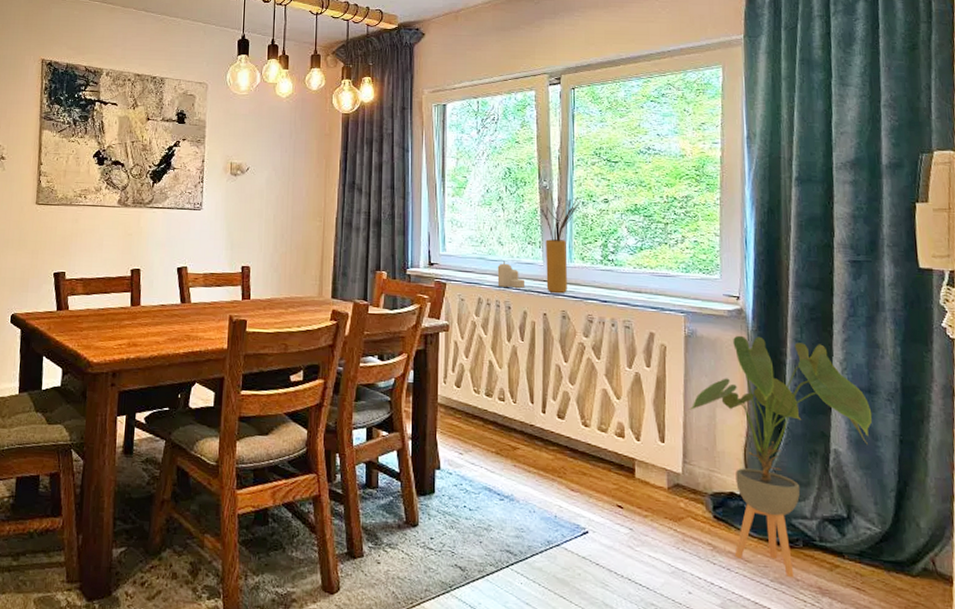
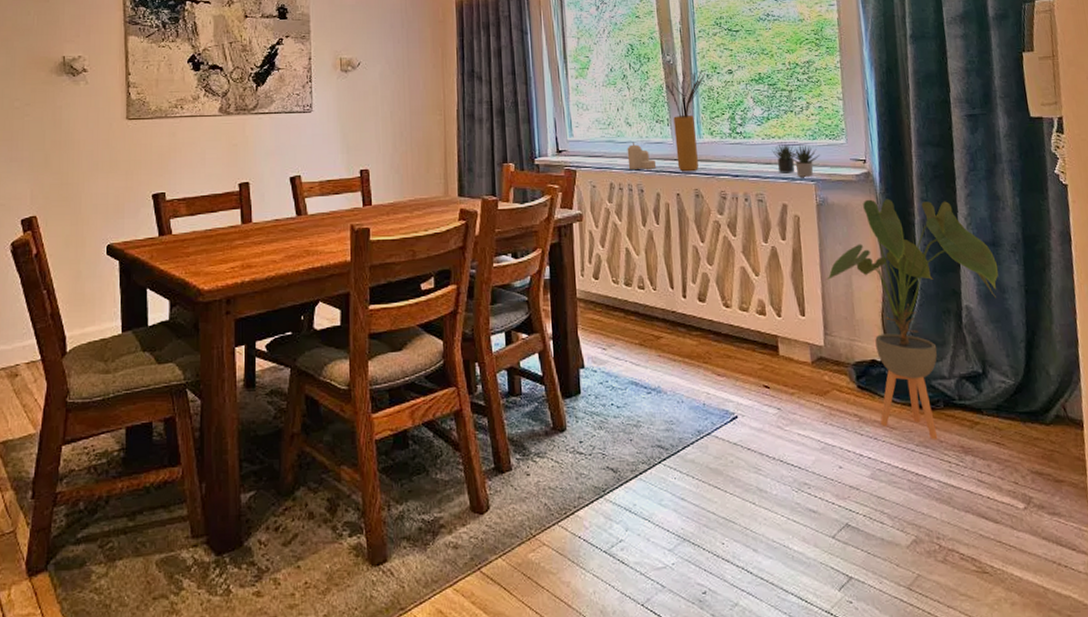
succulent plant: none [643,274,692,309] -> present [772,143,820,177]

